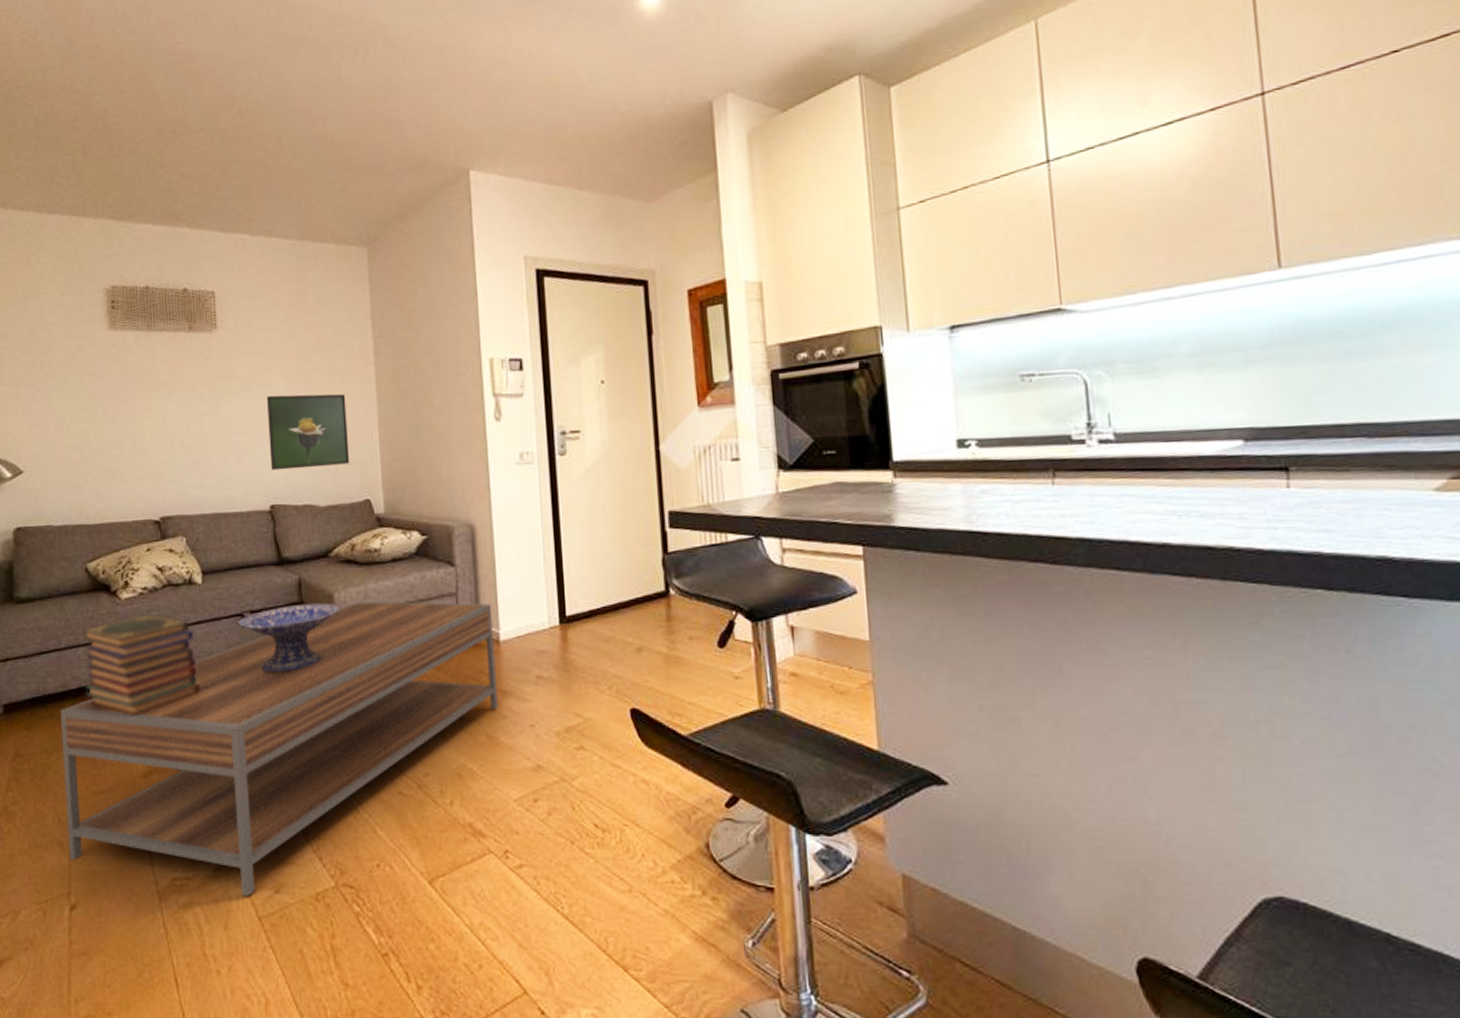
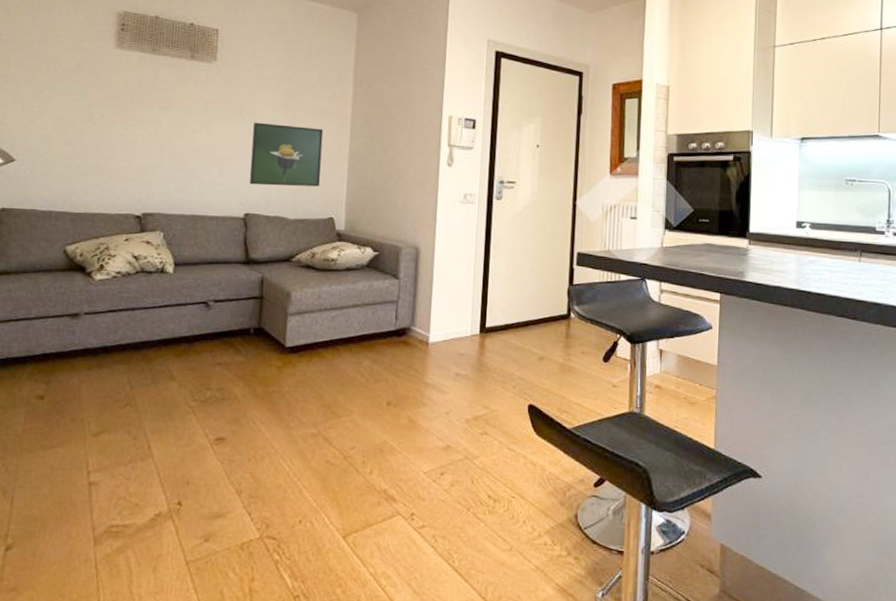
coffee table: present [61,601,499,897] -> none [11,300,426,544]
book stack: present [82,614,200,716] -> none [48,295,160,382]
decorative bowl: present [238,602,339,673] -> none [201,298,295,355]

